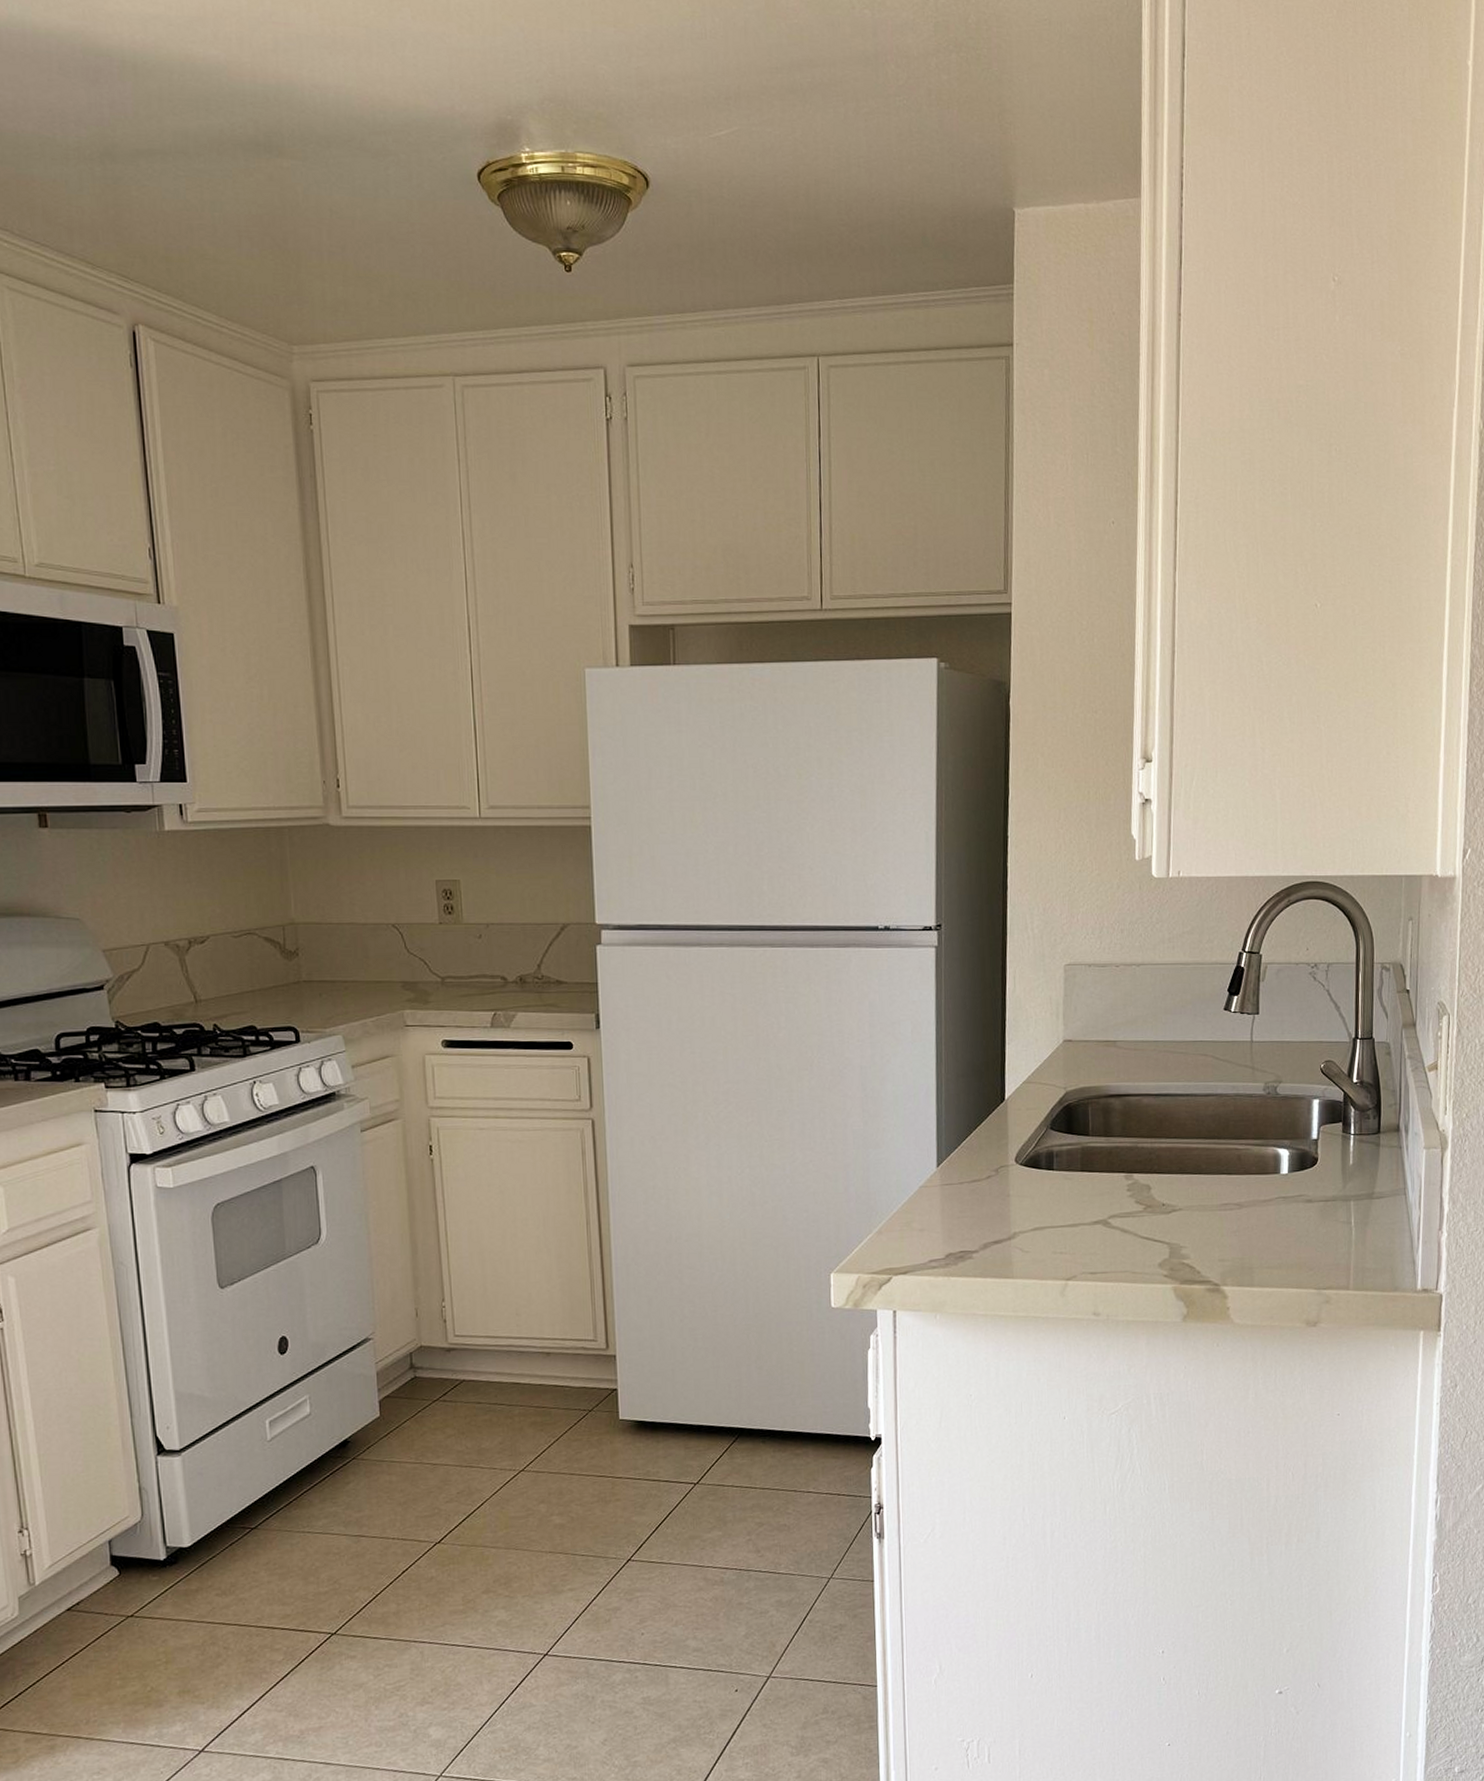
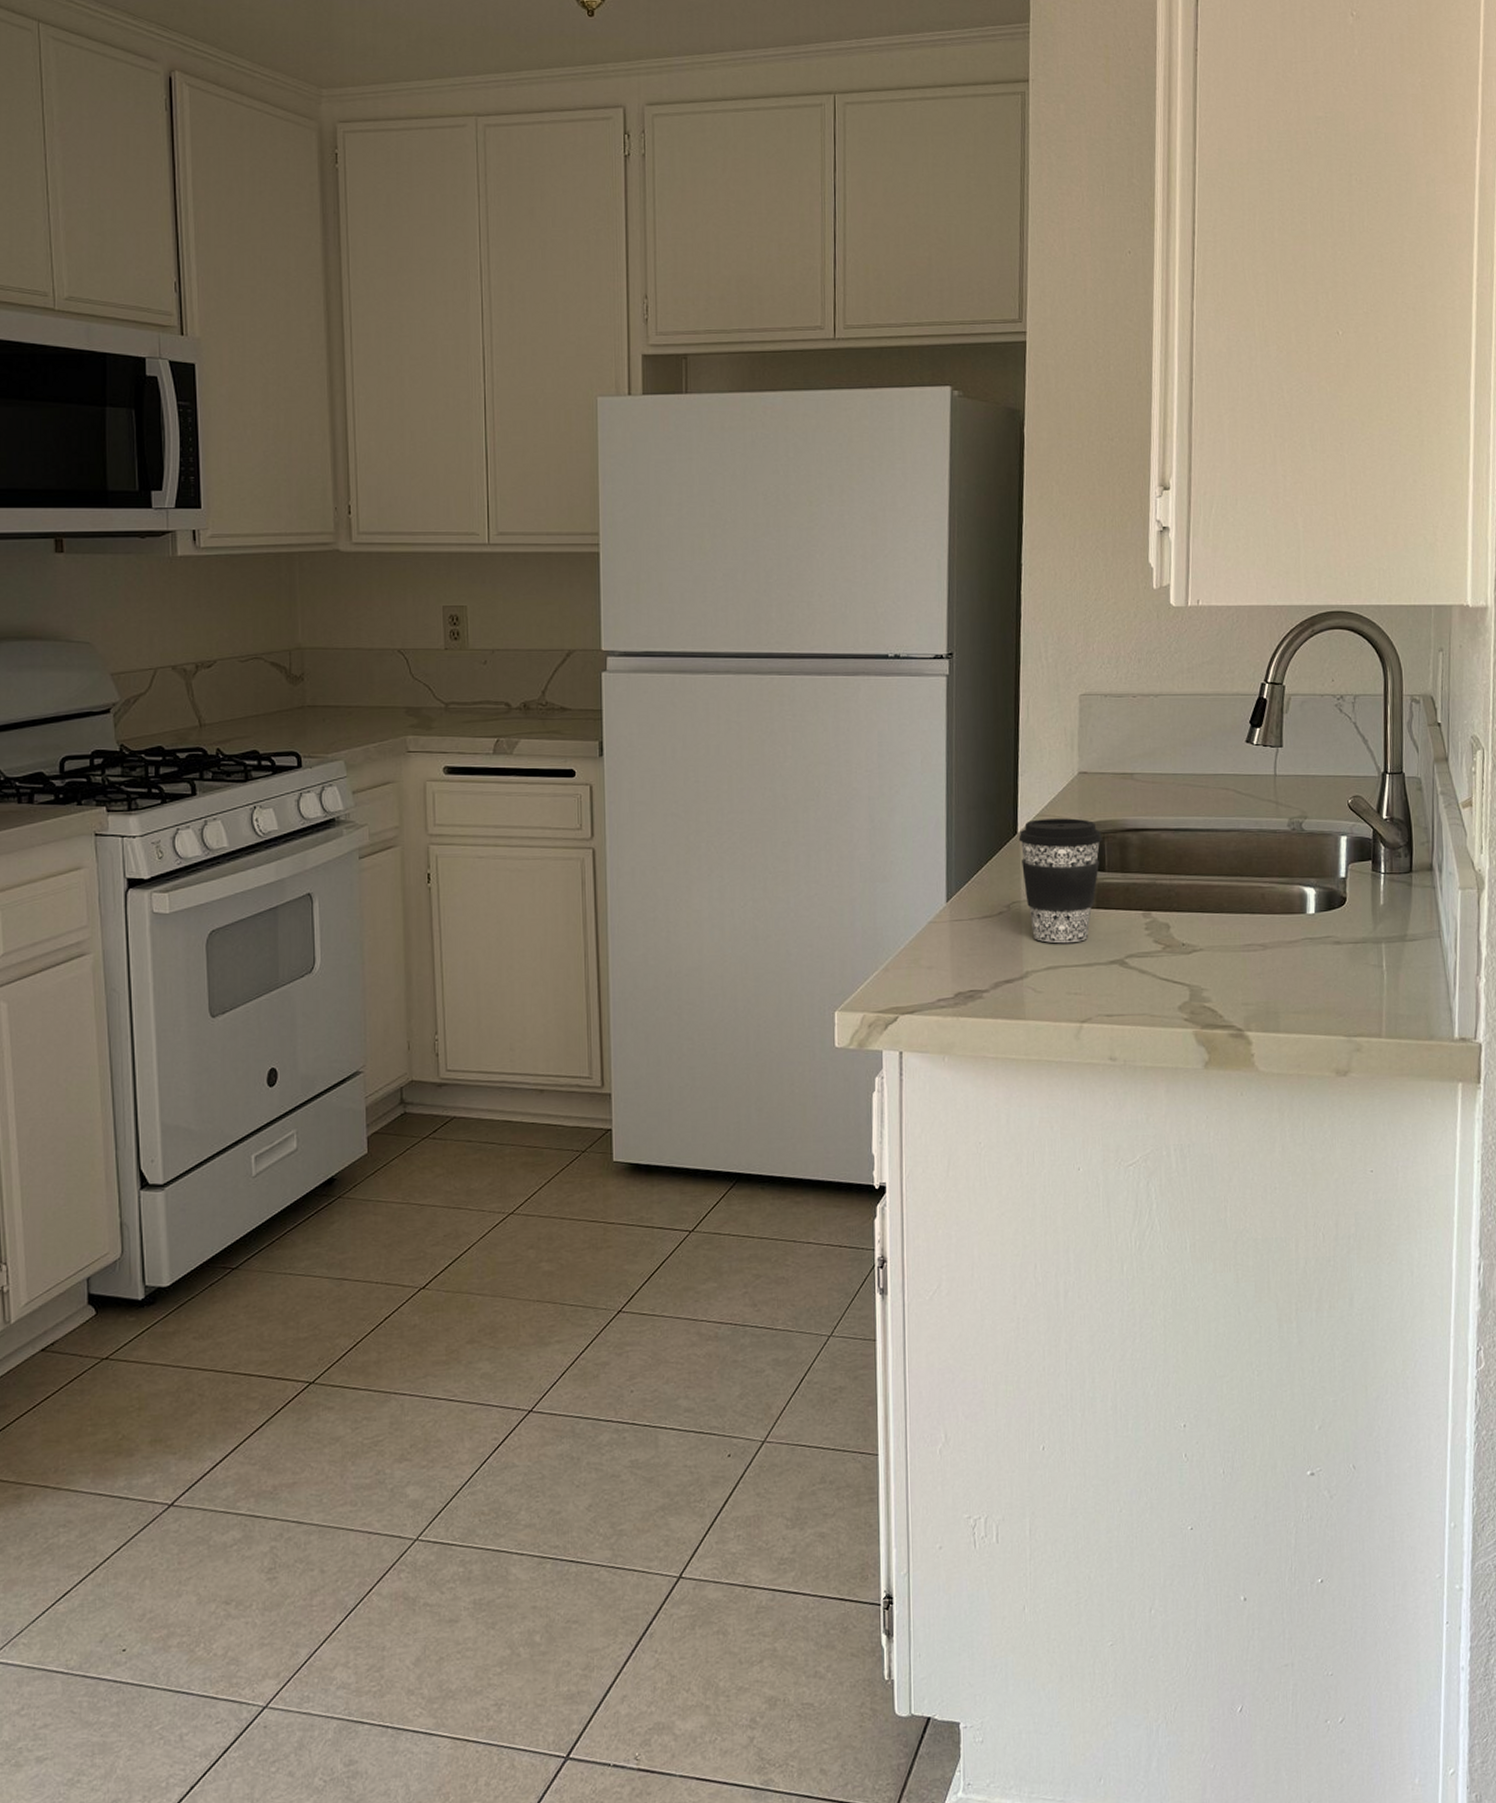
coffee cup: none [1006,1085,1086,1205] -> present [1018,818,1102,944]

